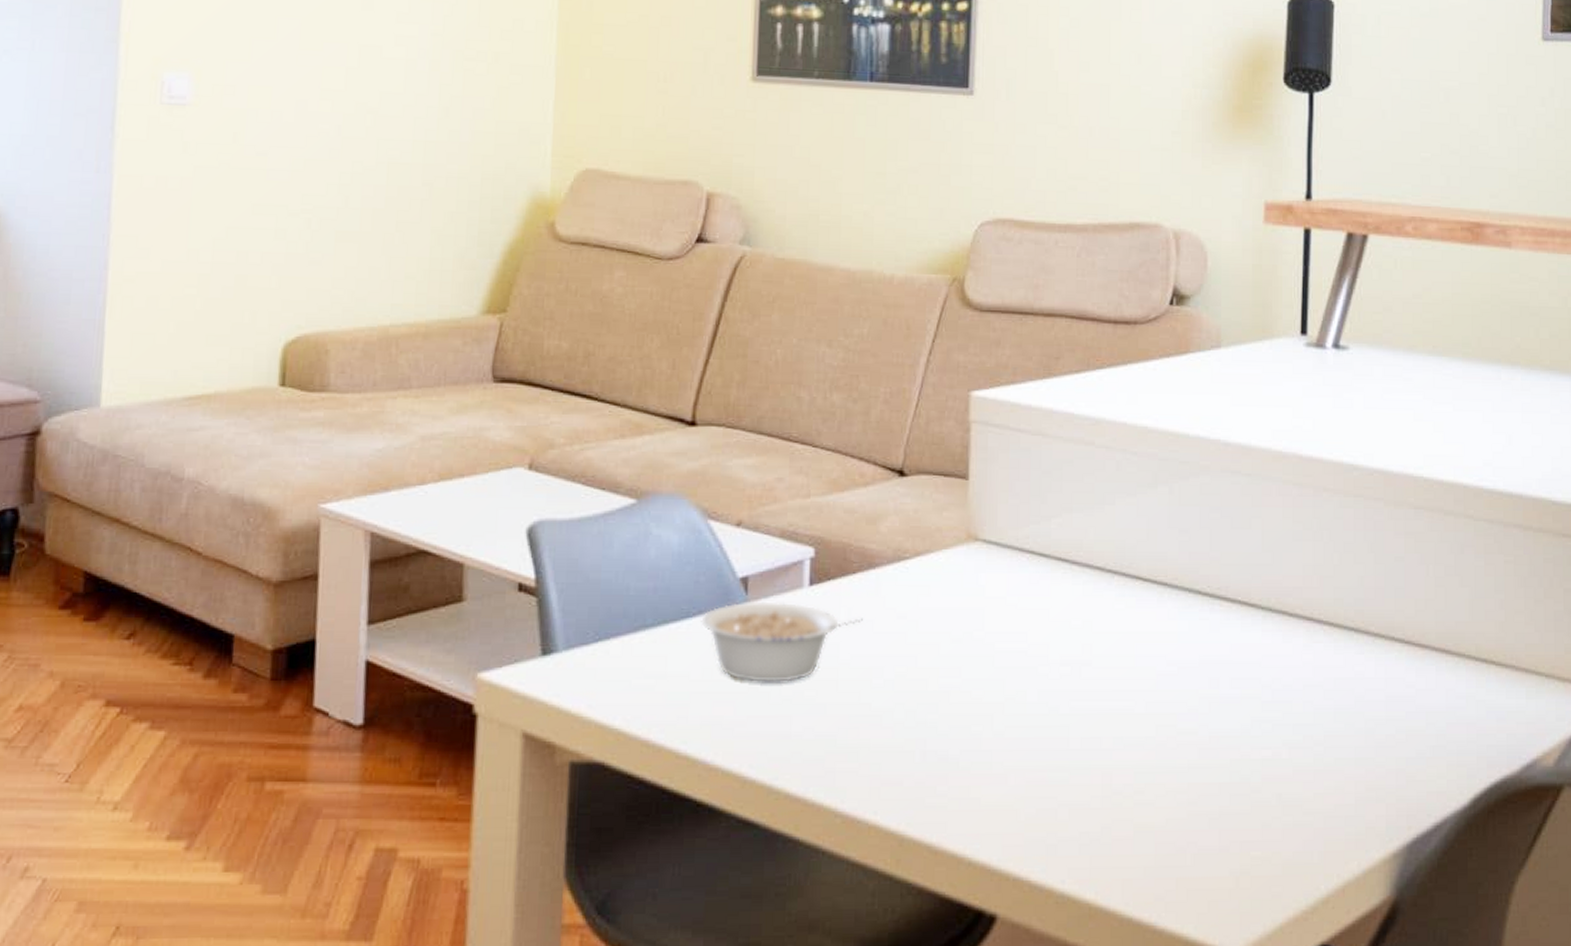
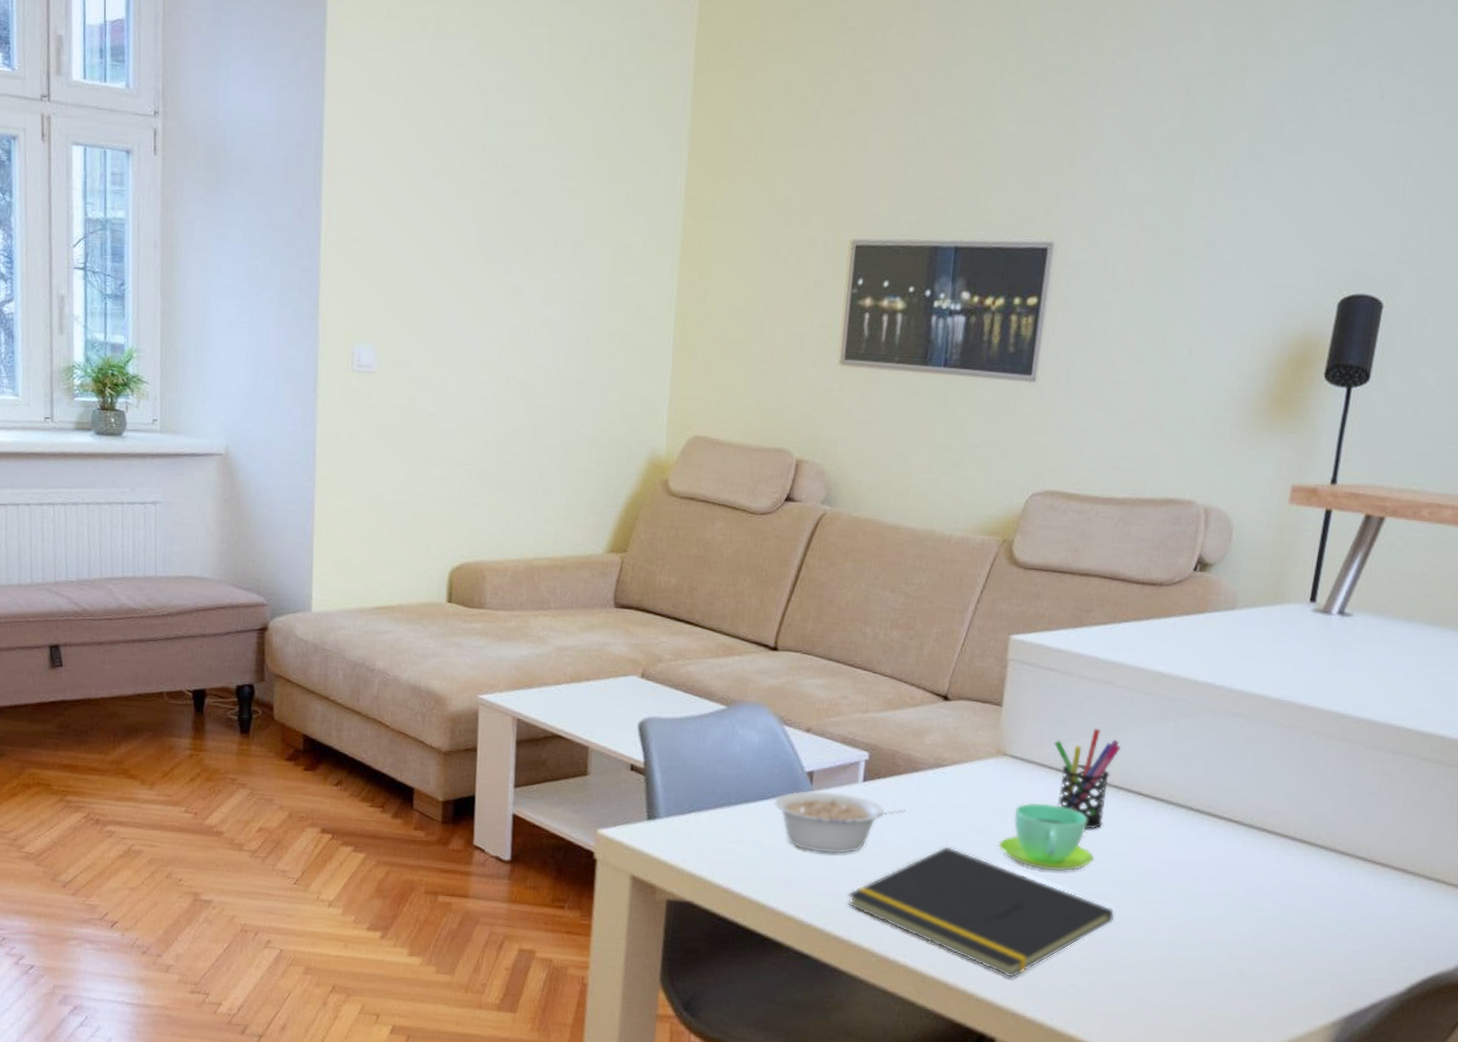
notepad: none [800,662,1125,830] -> present [848,846,1115,978]
cup: none [978,598,1093,684] -> present [998,802,1094,872]
pen holder: none [1032,499,1110,627] -> present [1054,728,1120,830]

